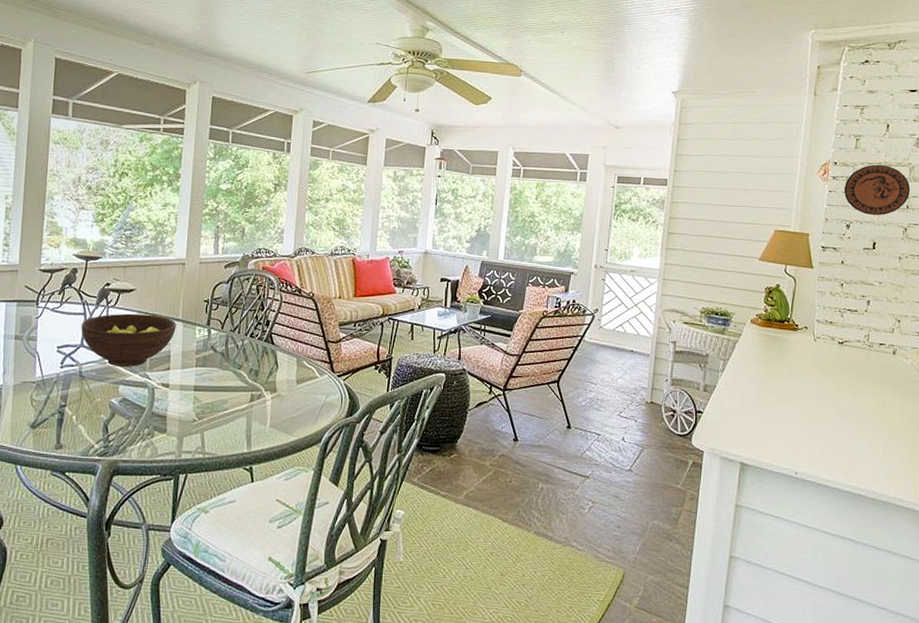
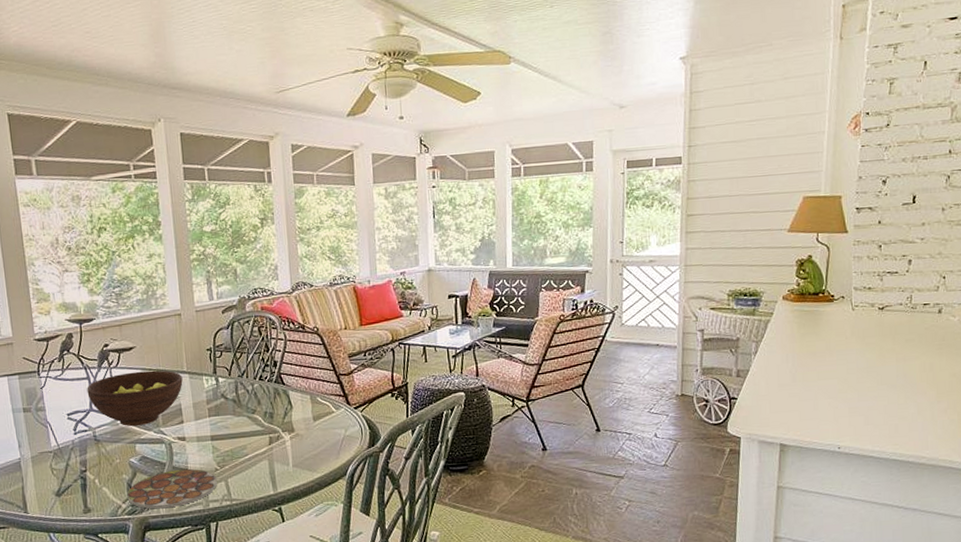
plate: none [101,415,193,454] -> present [127,469,217,509]
decorative plate: present [844,164,911,216] -> none [878,108,953,167]

